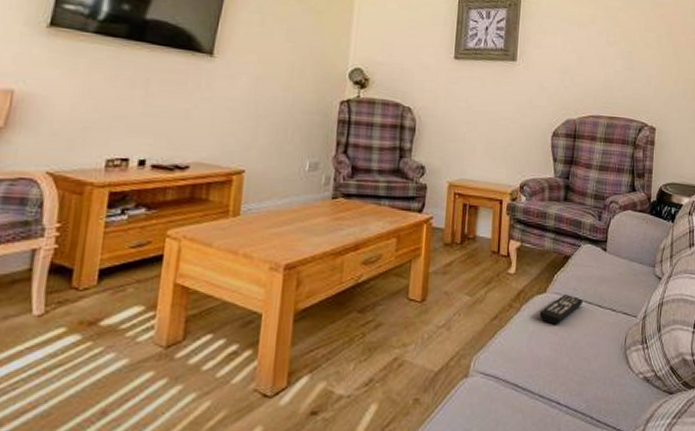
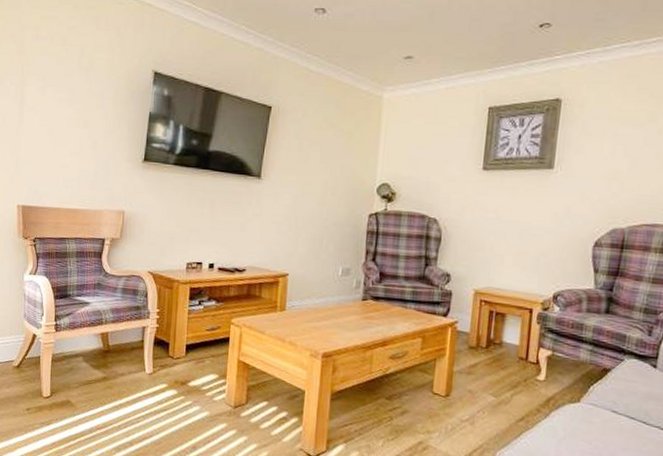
remote control: present [539,295,584,325] -> none [570,406,625,435]

